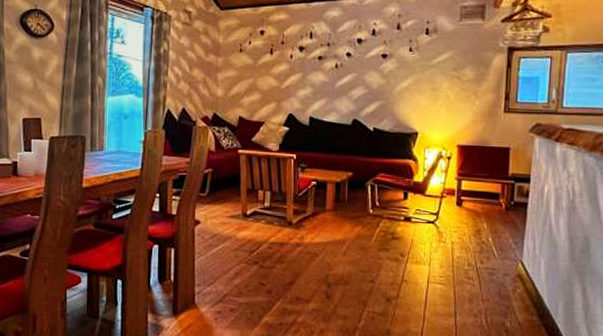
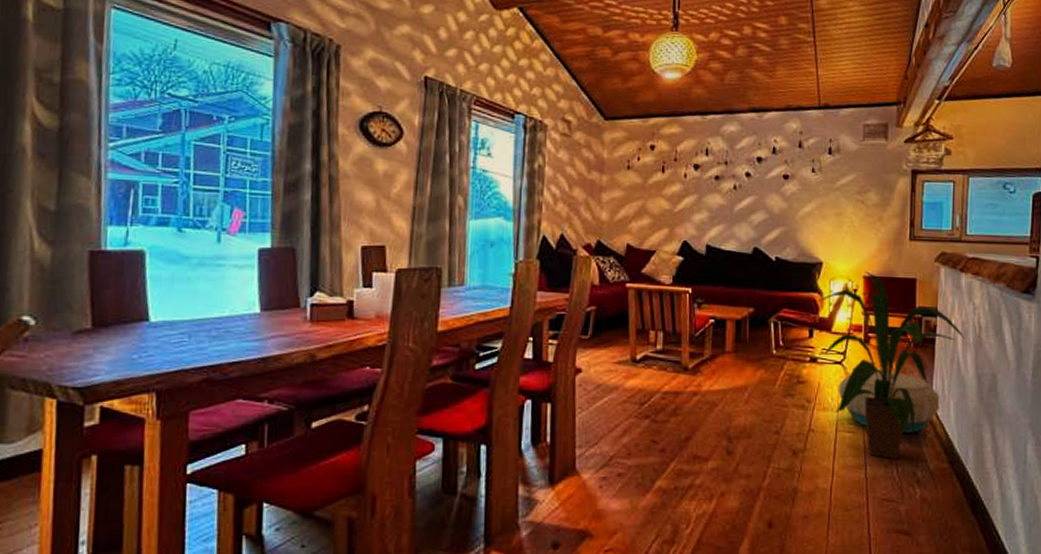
house plant: none [413,140,558,310] -> present [819,271,965,459]
basket: none [430,229,532,287] -> present [838,369,941,433]

